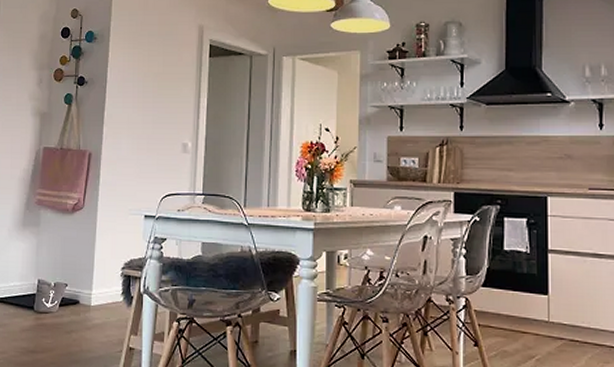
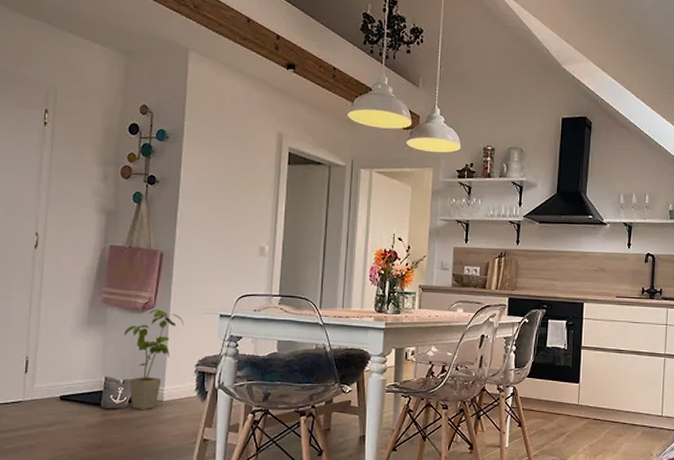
house plant: none [56,210,111,315] -> present [125,309,185,410]

